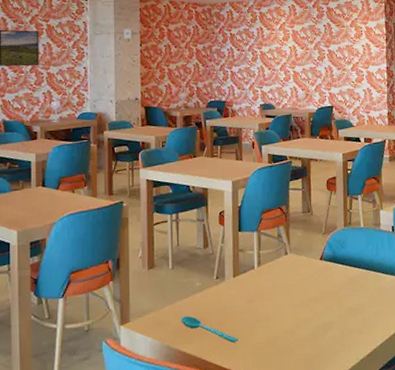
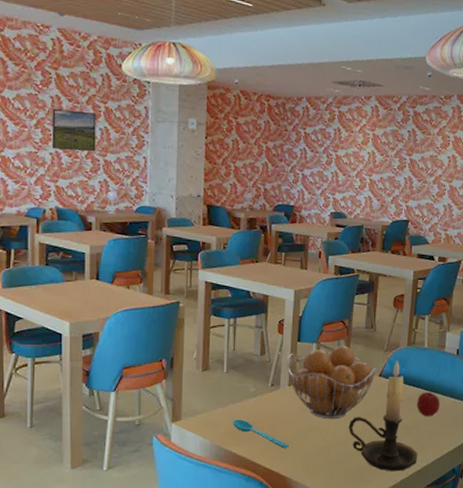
fruit basket: none [230,231,317,308] -> present [287,345,377,419]
candle holder: none [295,242,367,358] -> present [348,360,418,472]
apple: none [359,269,382,297] -> present [417,390,440,417]

